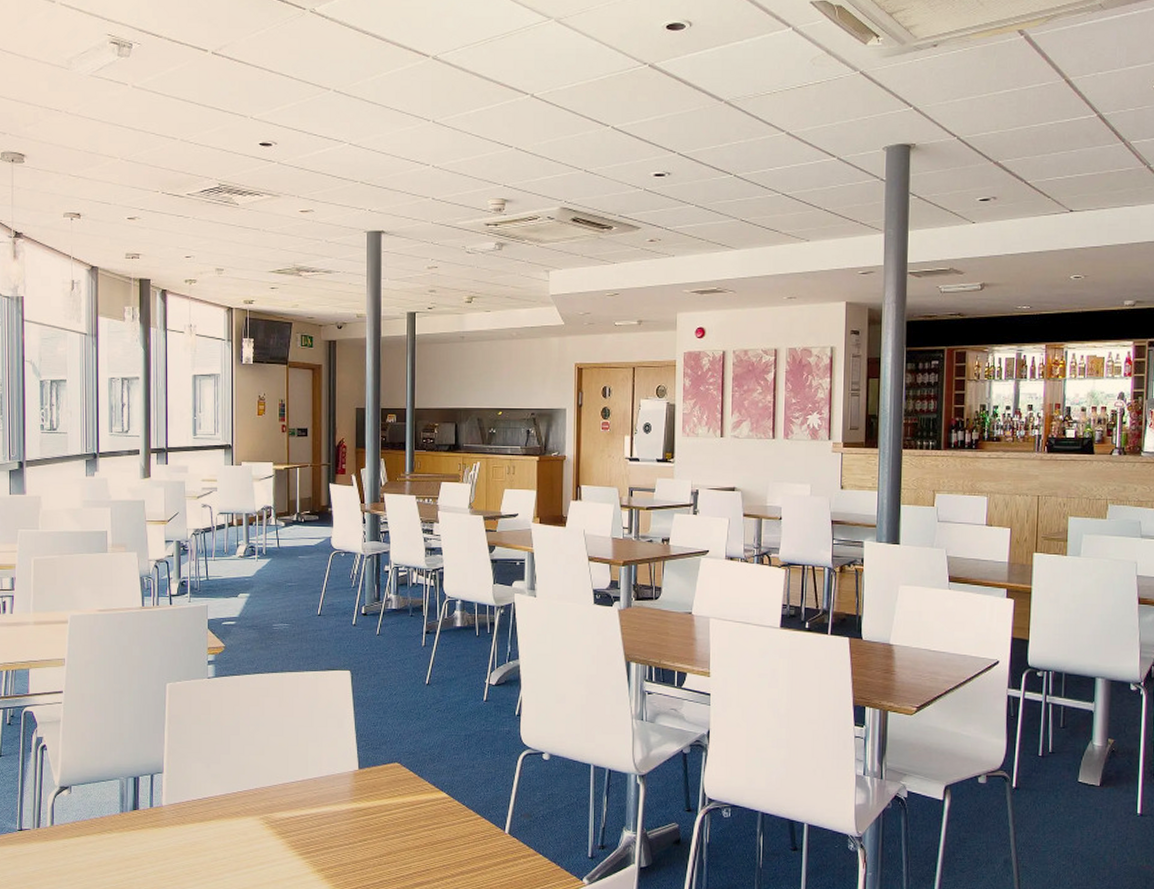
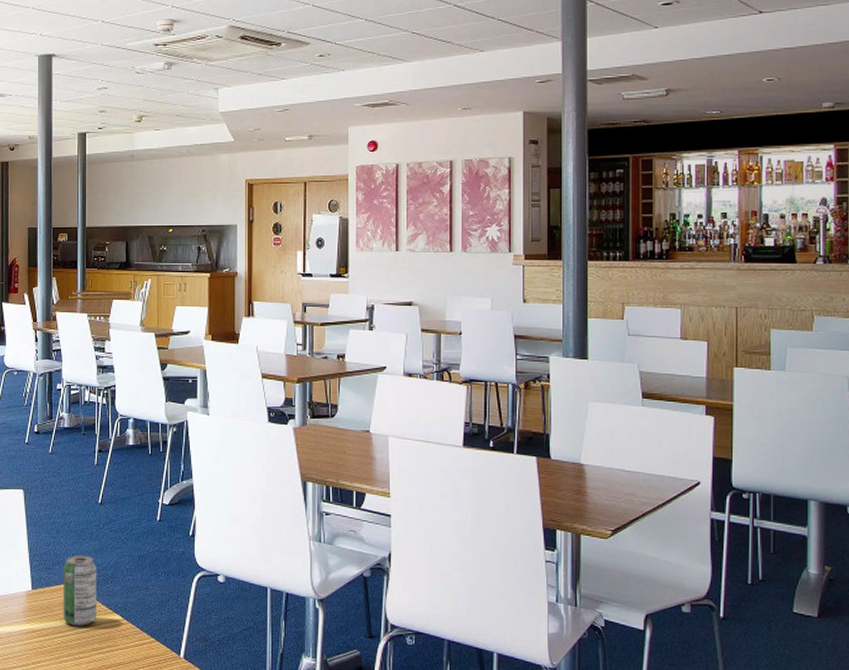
beverage can: none [389,735,424,804] -> present [62,555,97,626]

